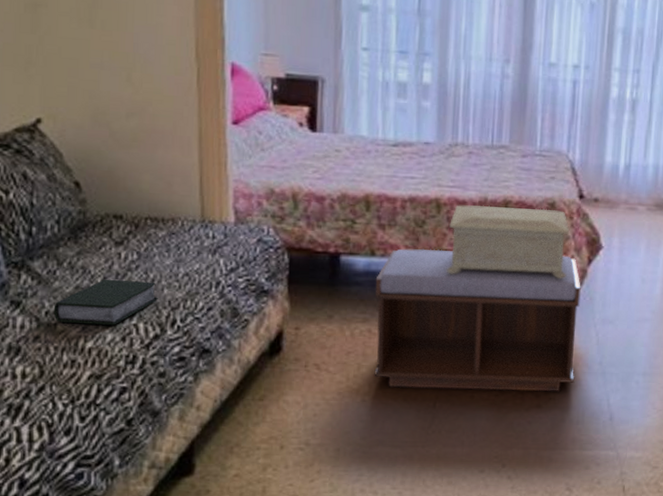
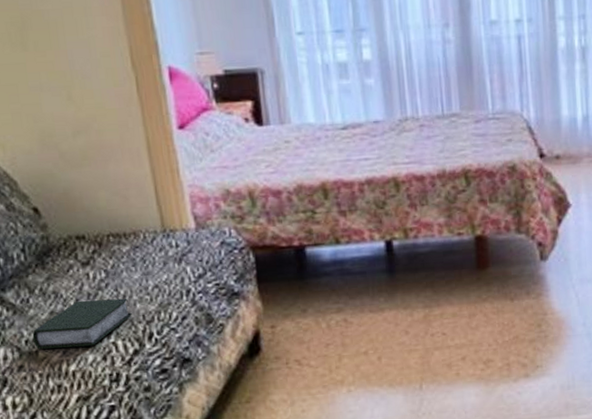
bench: present [374,248,581,392] -> none [344,218,559,375]
decorative box: present [447,205,570,278] -> none [411,173,538,253]

